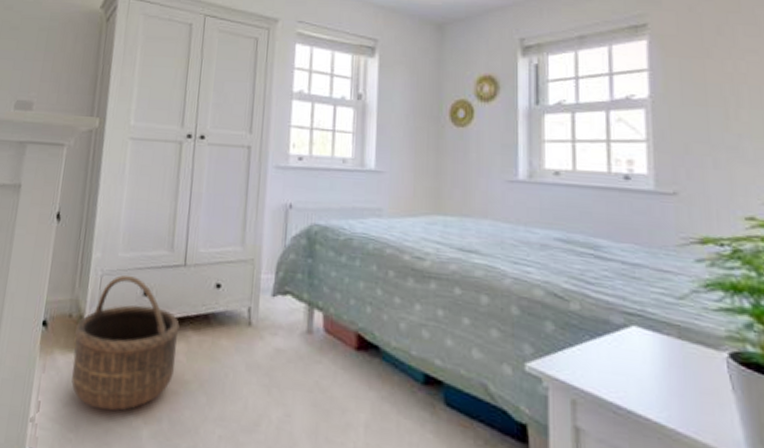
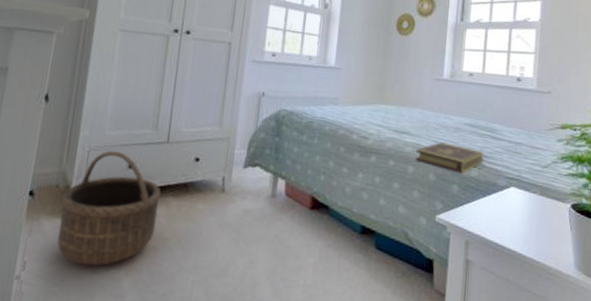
book: none [489,263,586,307] -> present [415,142,484,174]

